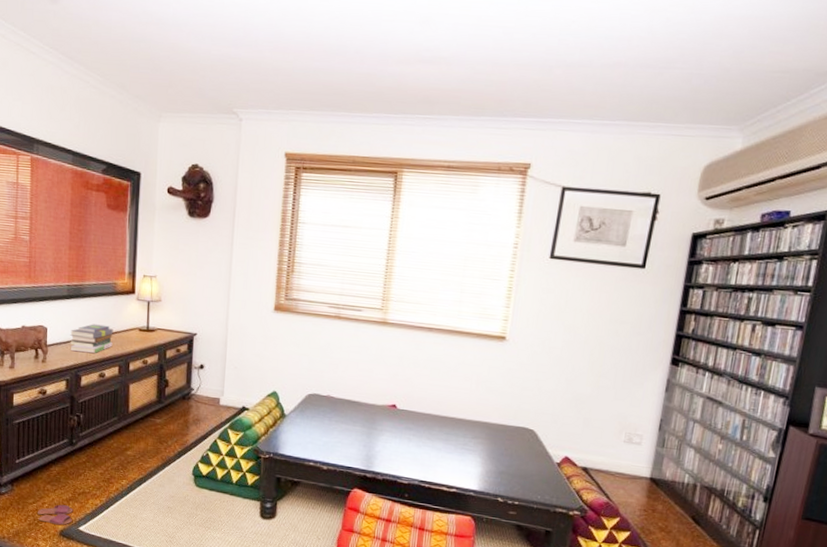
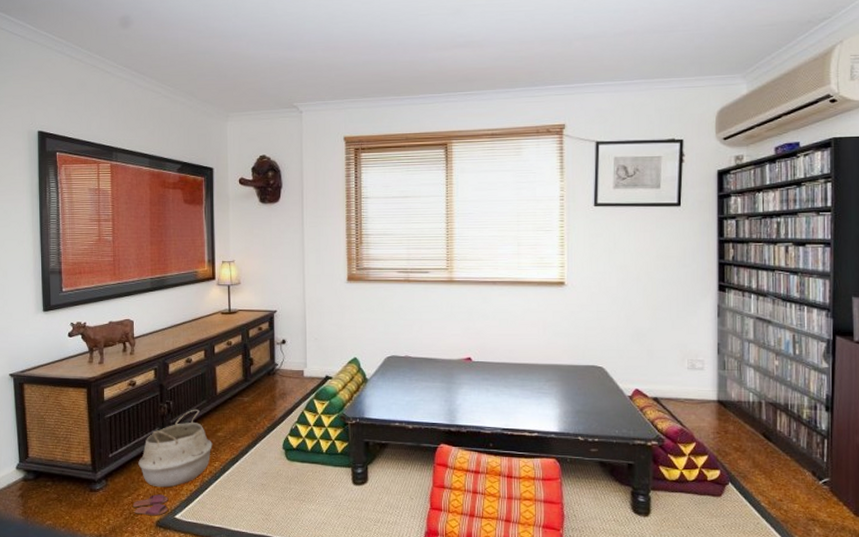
woven basket: none [45,424,121,499] -> present [138,409,212,488]
books: present [70,324,114,353] -> none [156,312,197,341]

